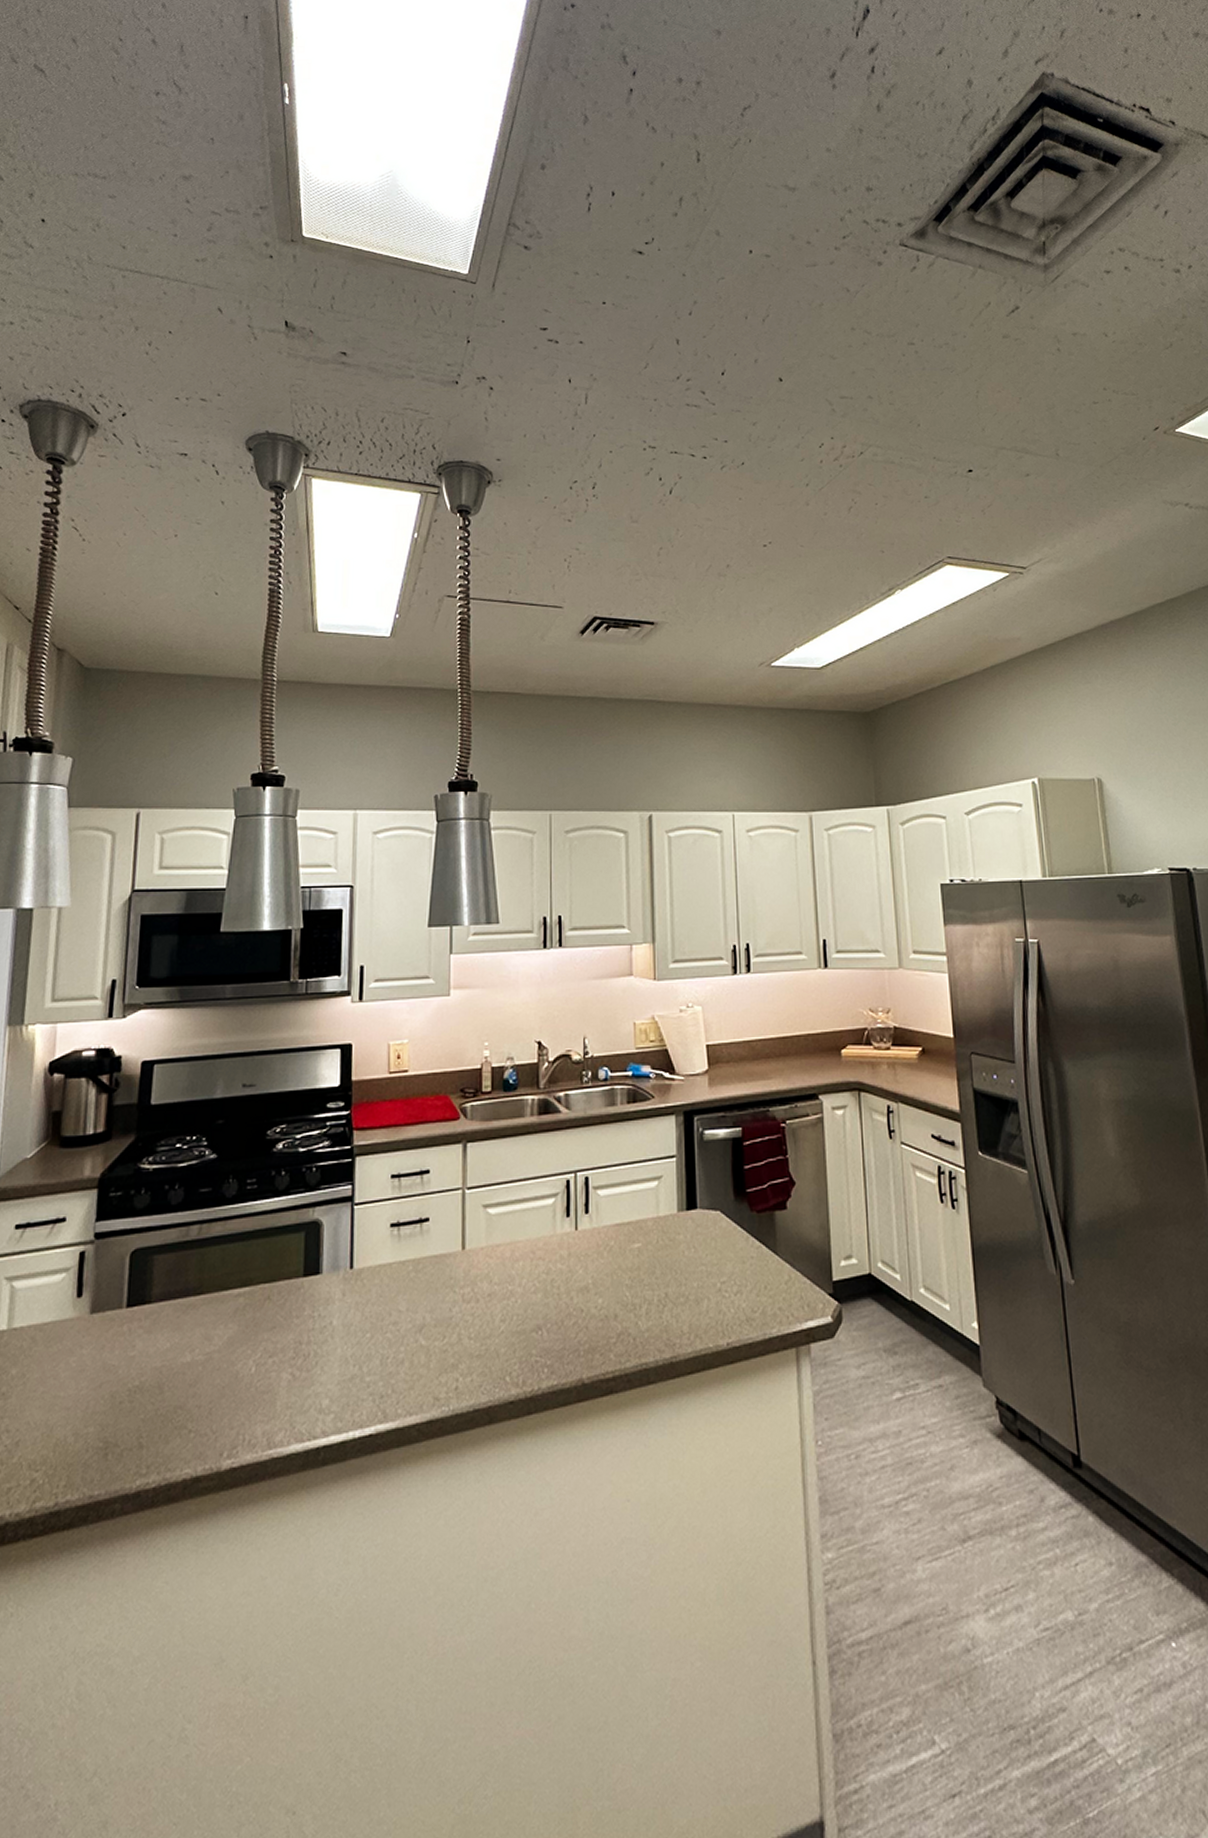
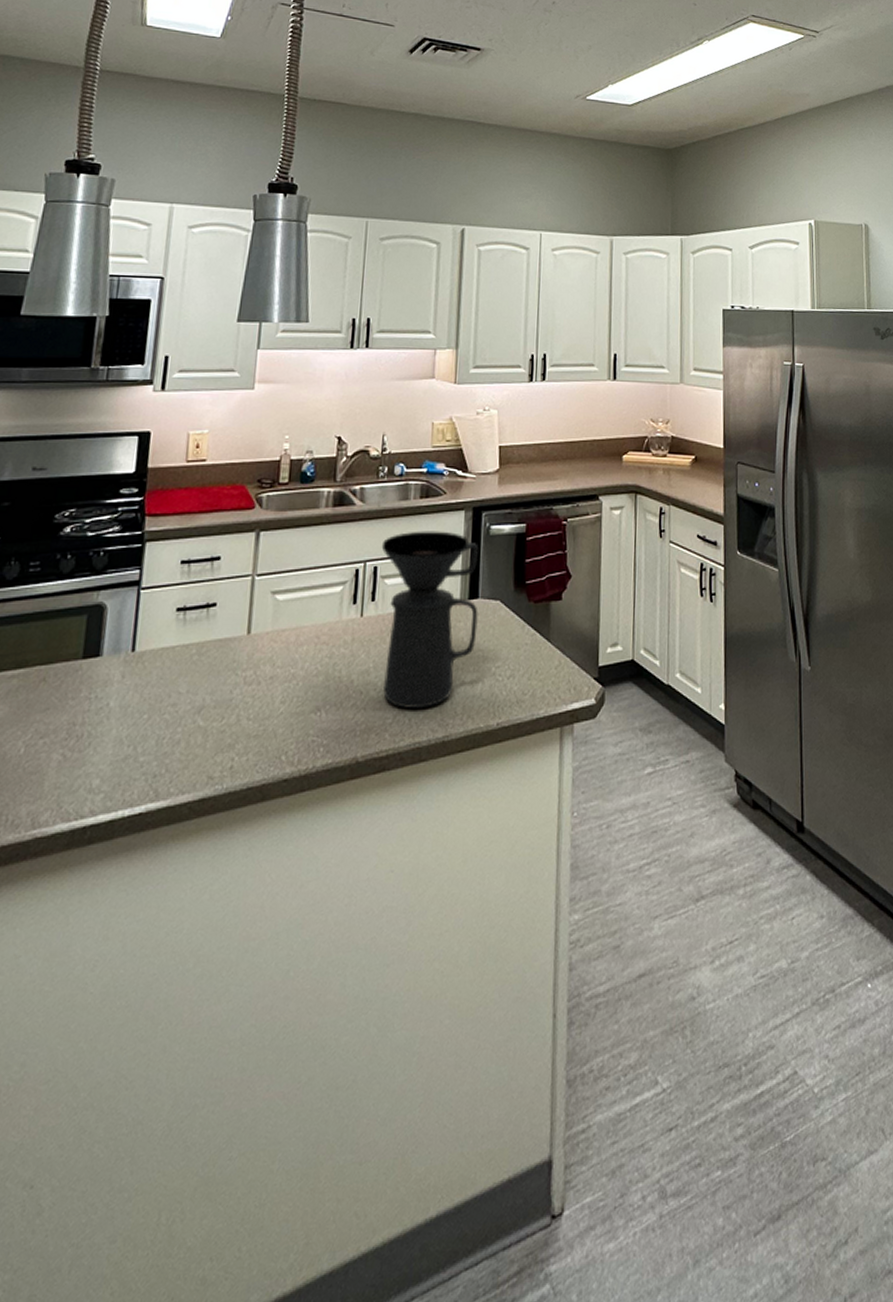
coffee maker: none [591,1137,698,1328] -> present [381,531,479,710]

